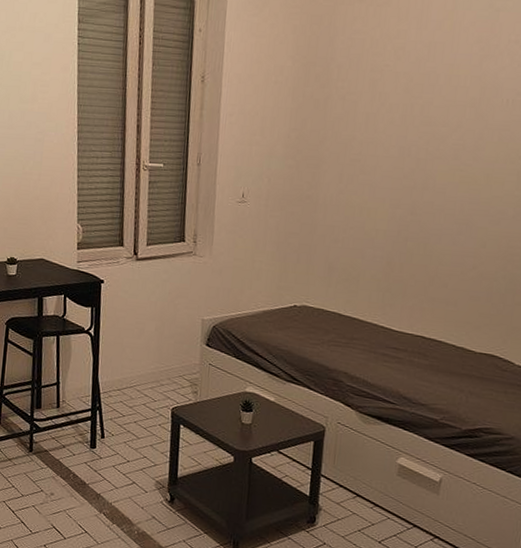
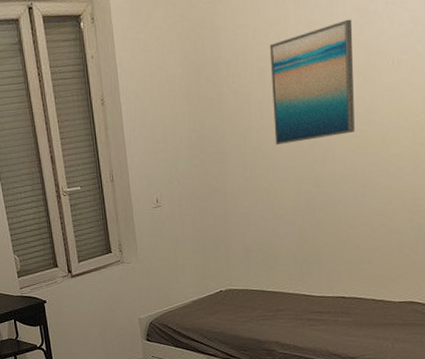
wall art: none [376,48,473,165] -> present [269,19,355,145]

